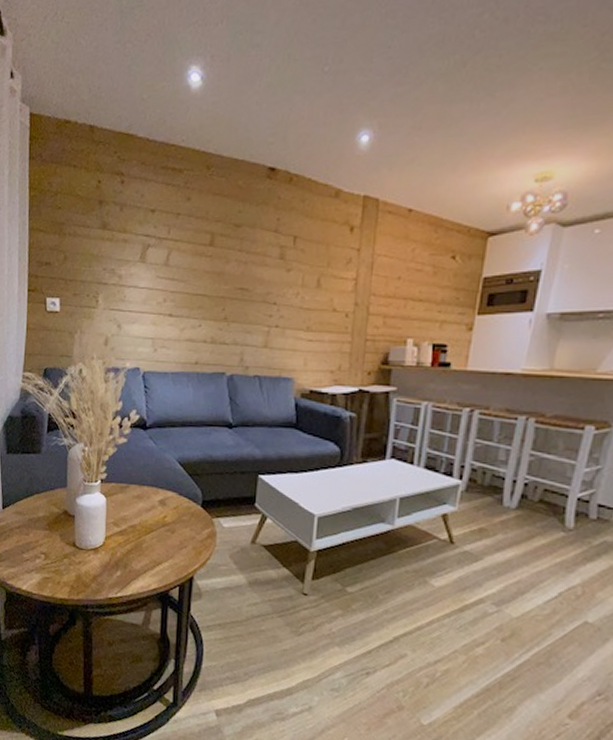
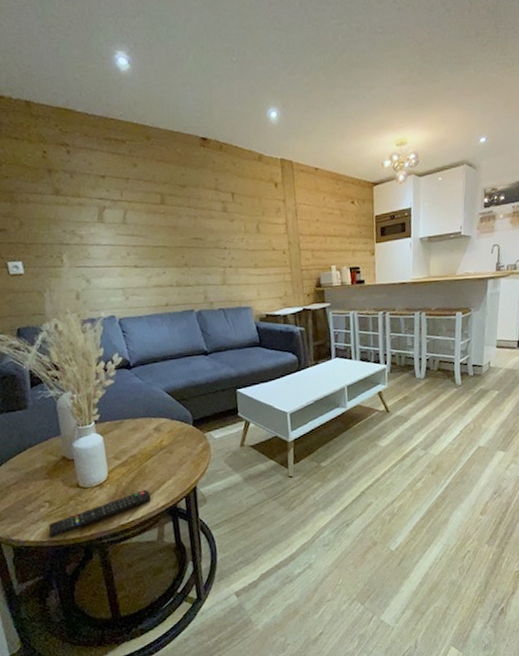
remote control: none [40,566,144,593] -> present [48,490,151,538]

